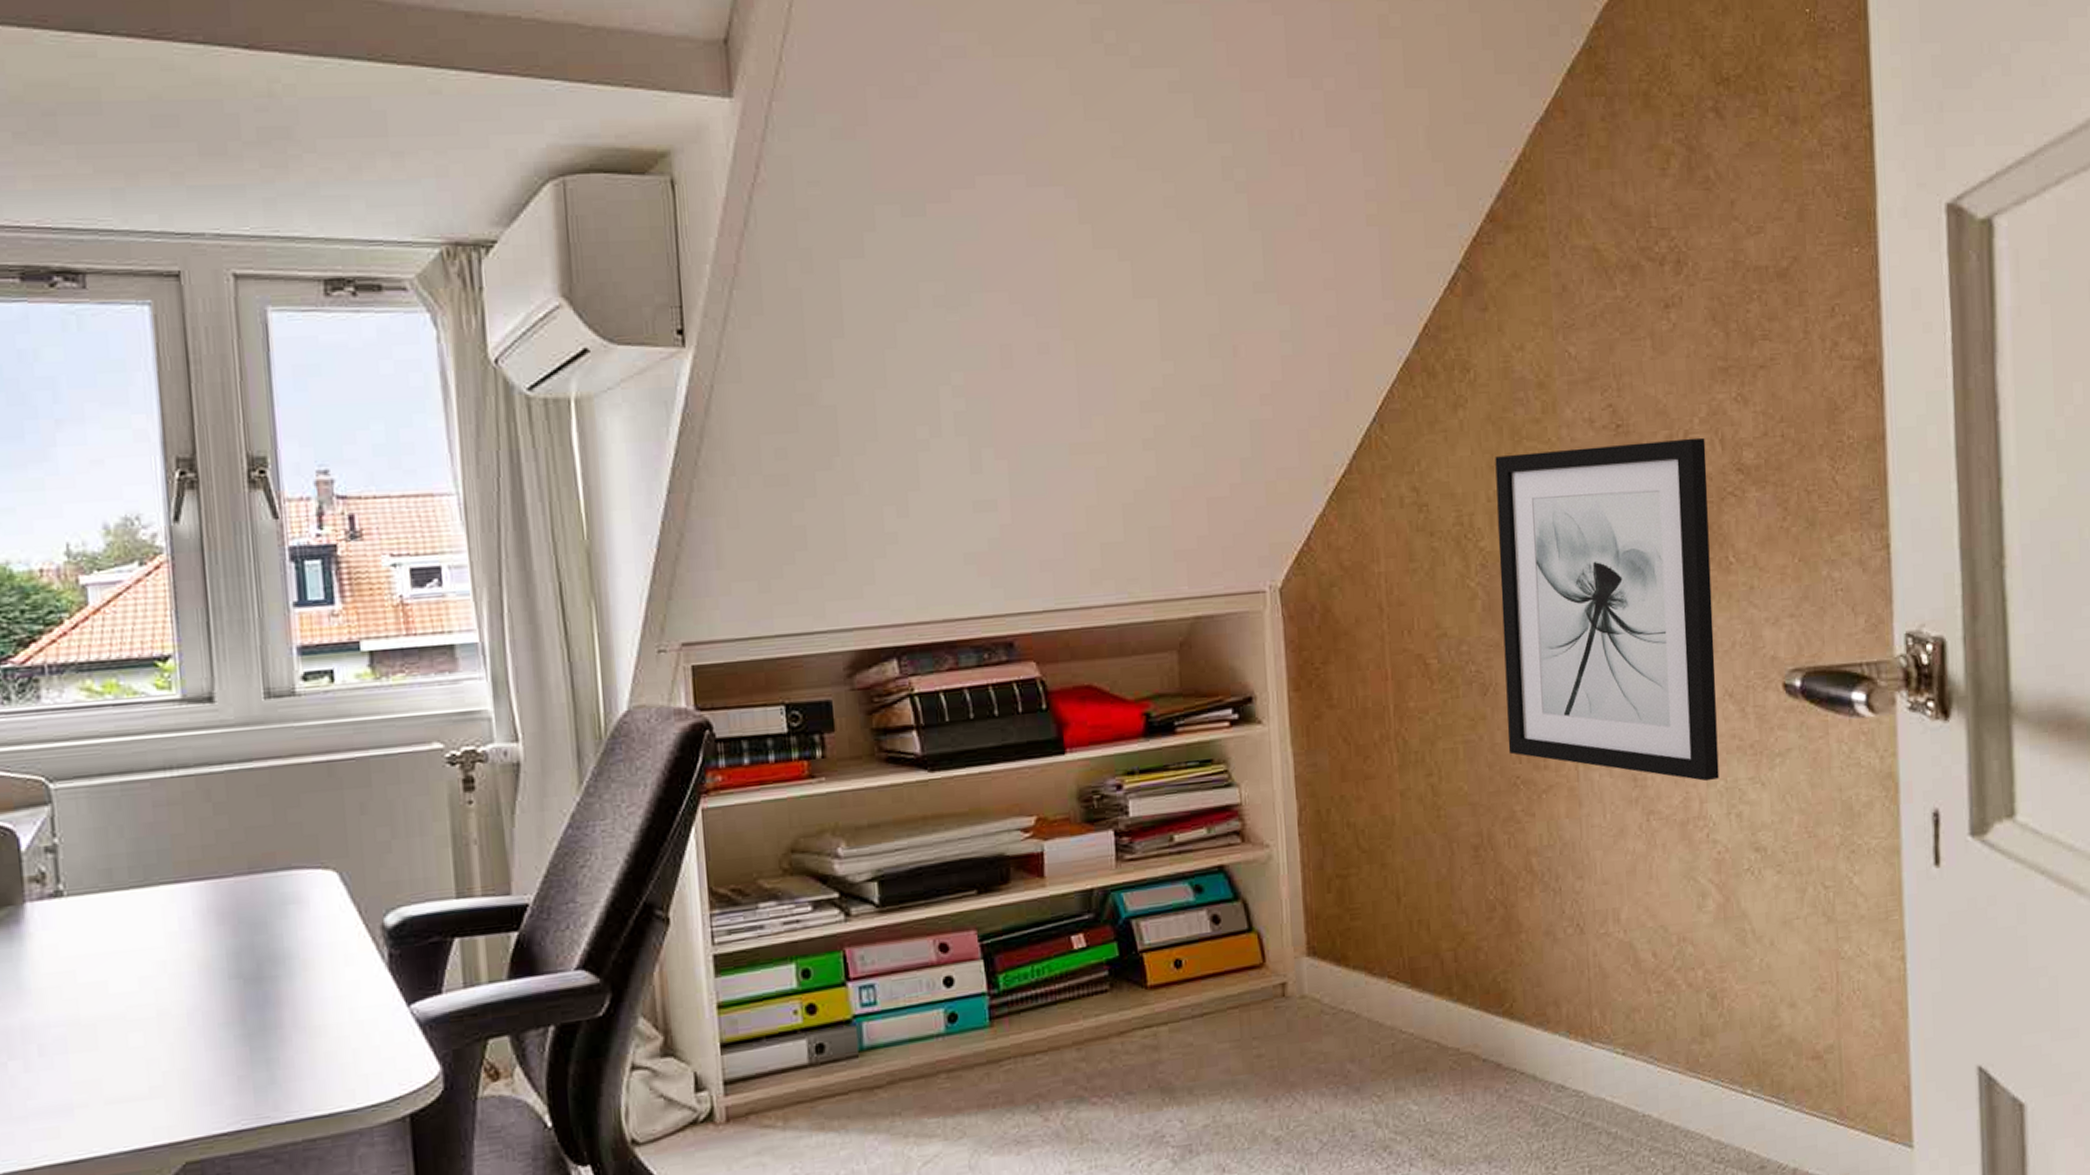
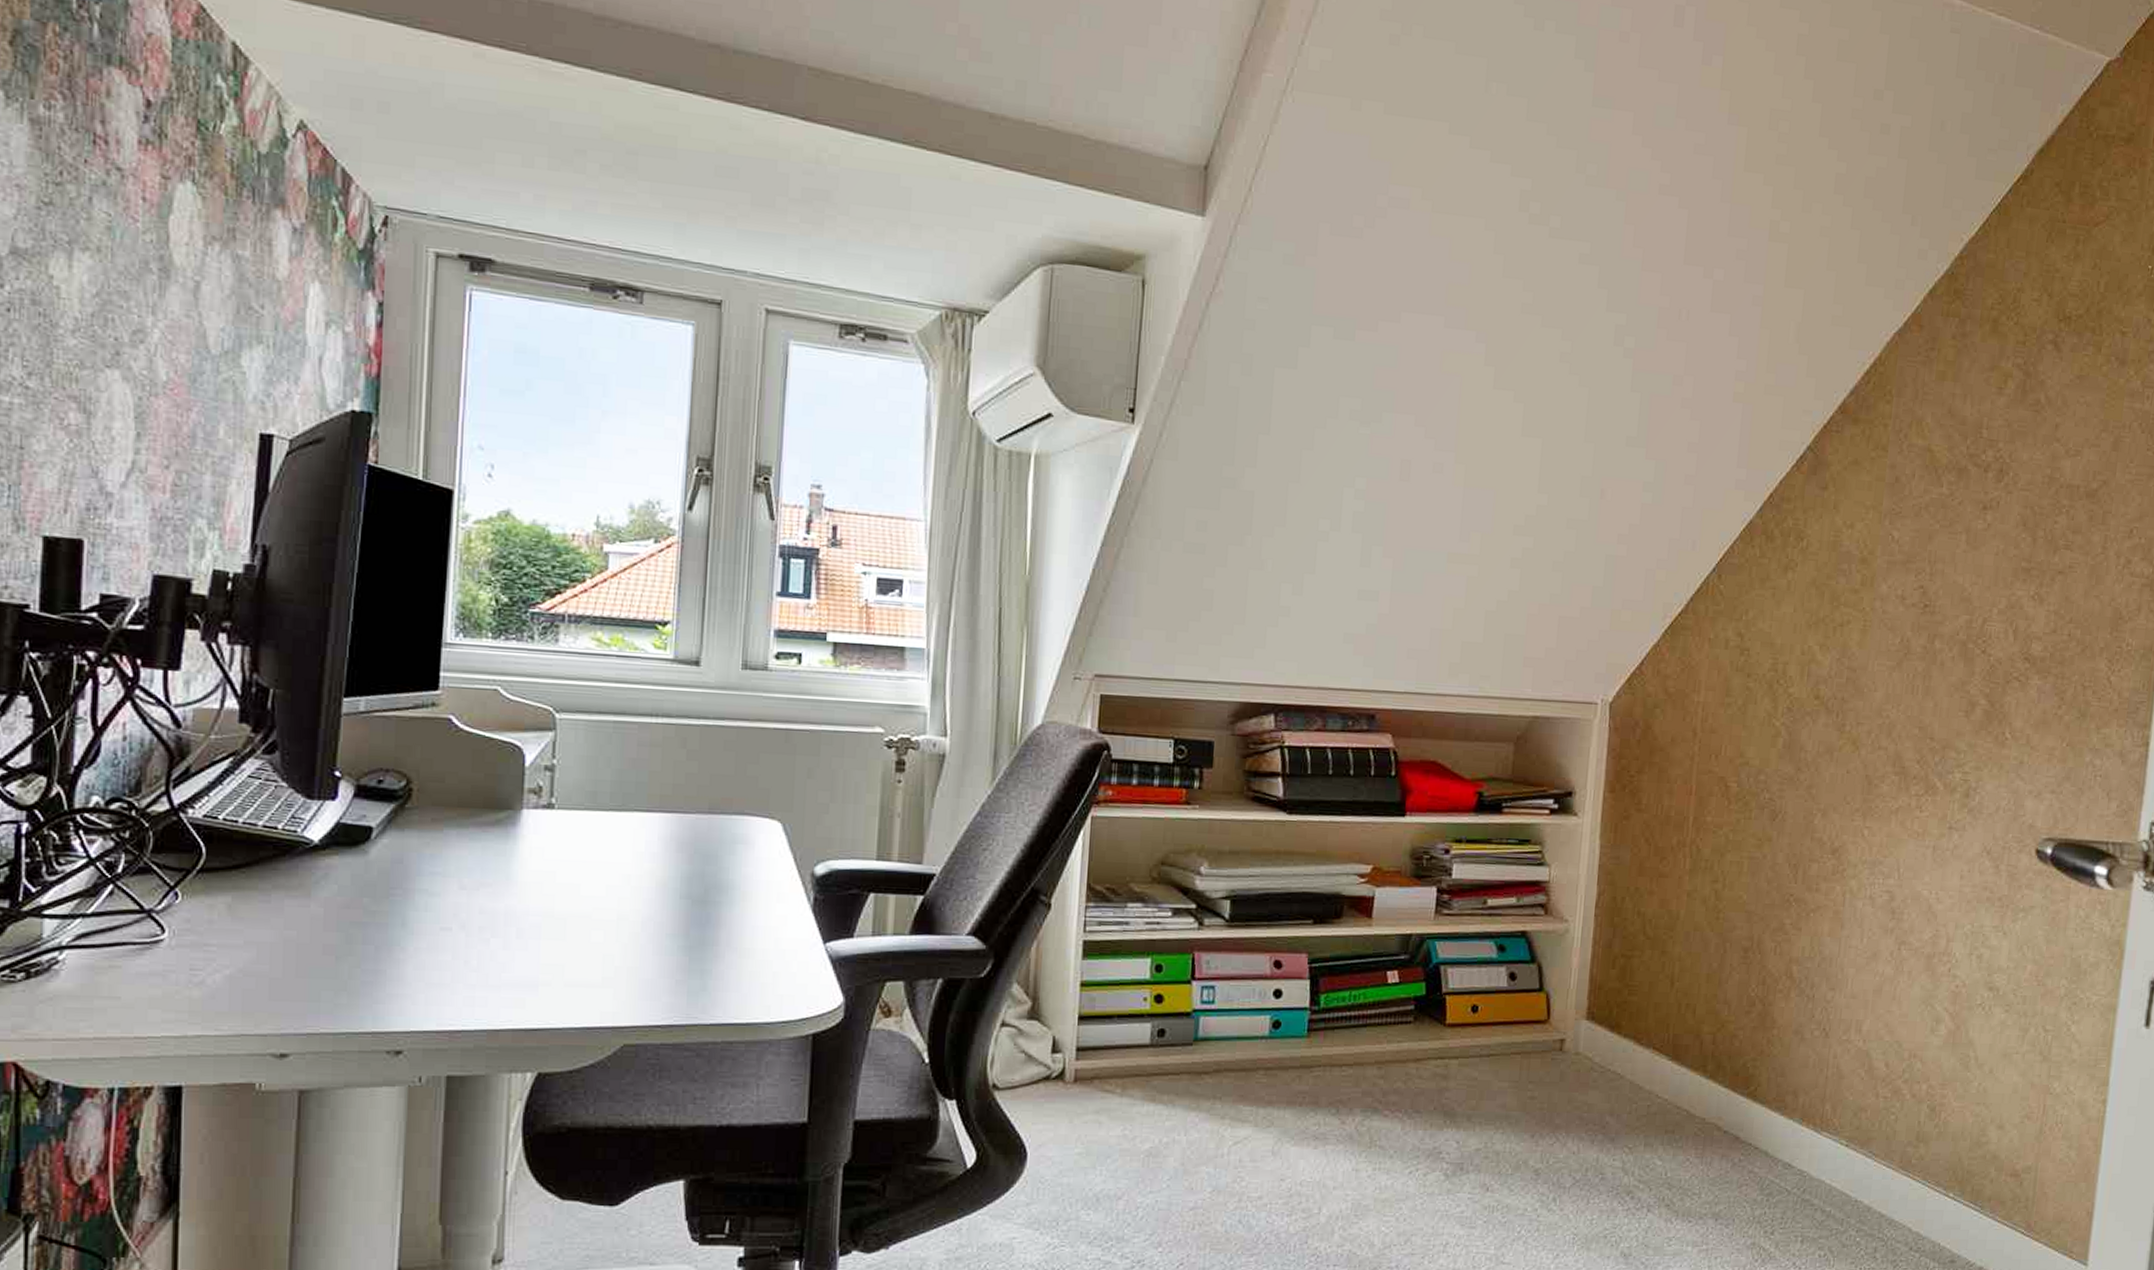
wall art: present [1495,437,1719,782] -> none [1787,617,2001,924]

